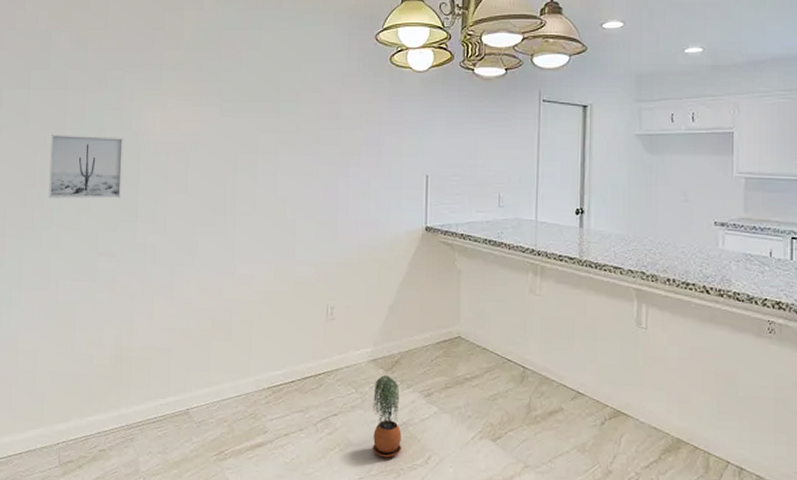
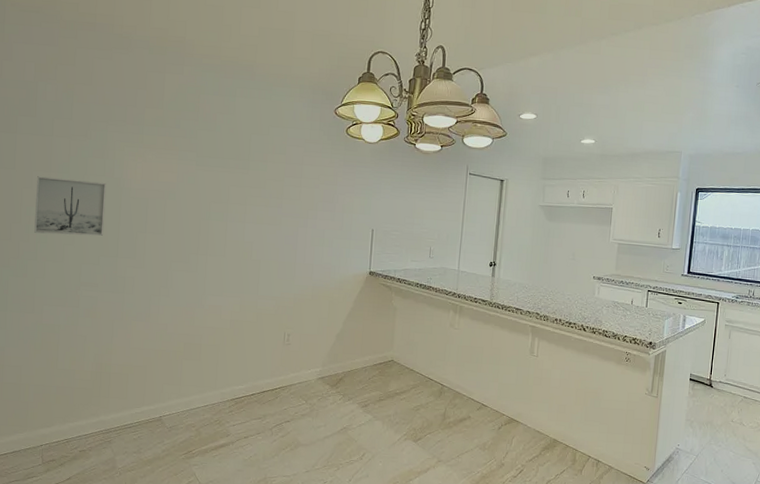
potted plant: present [373,375,402,458] -> none [318,390,342,455]

